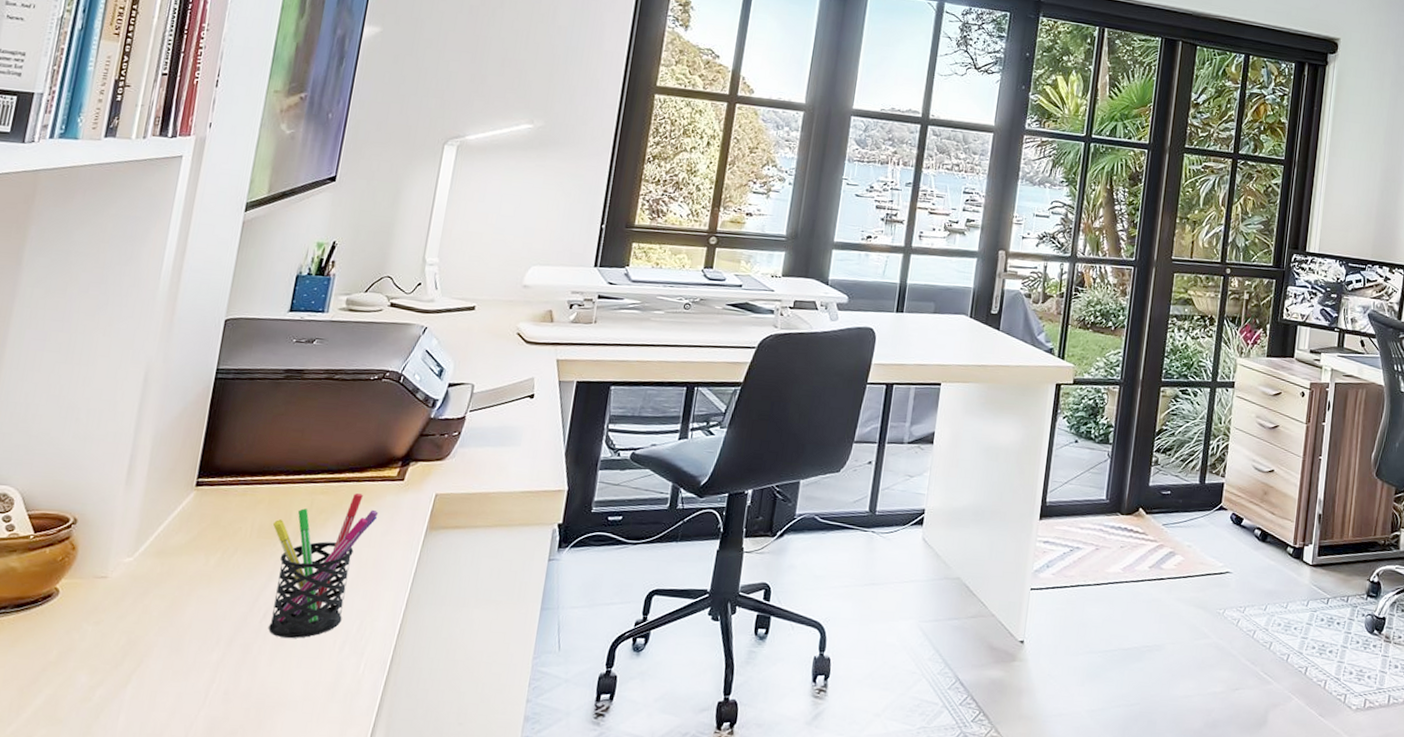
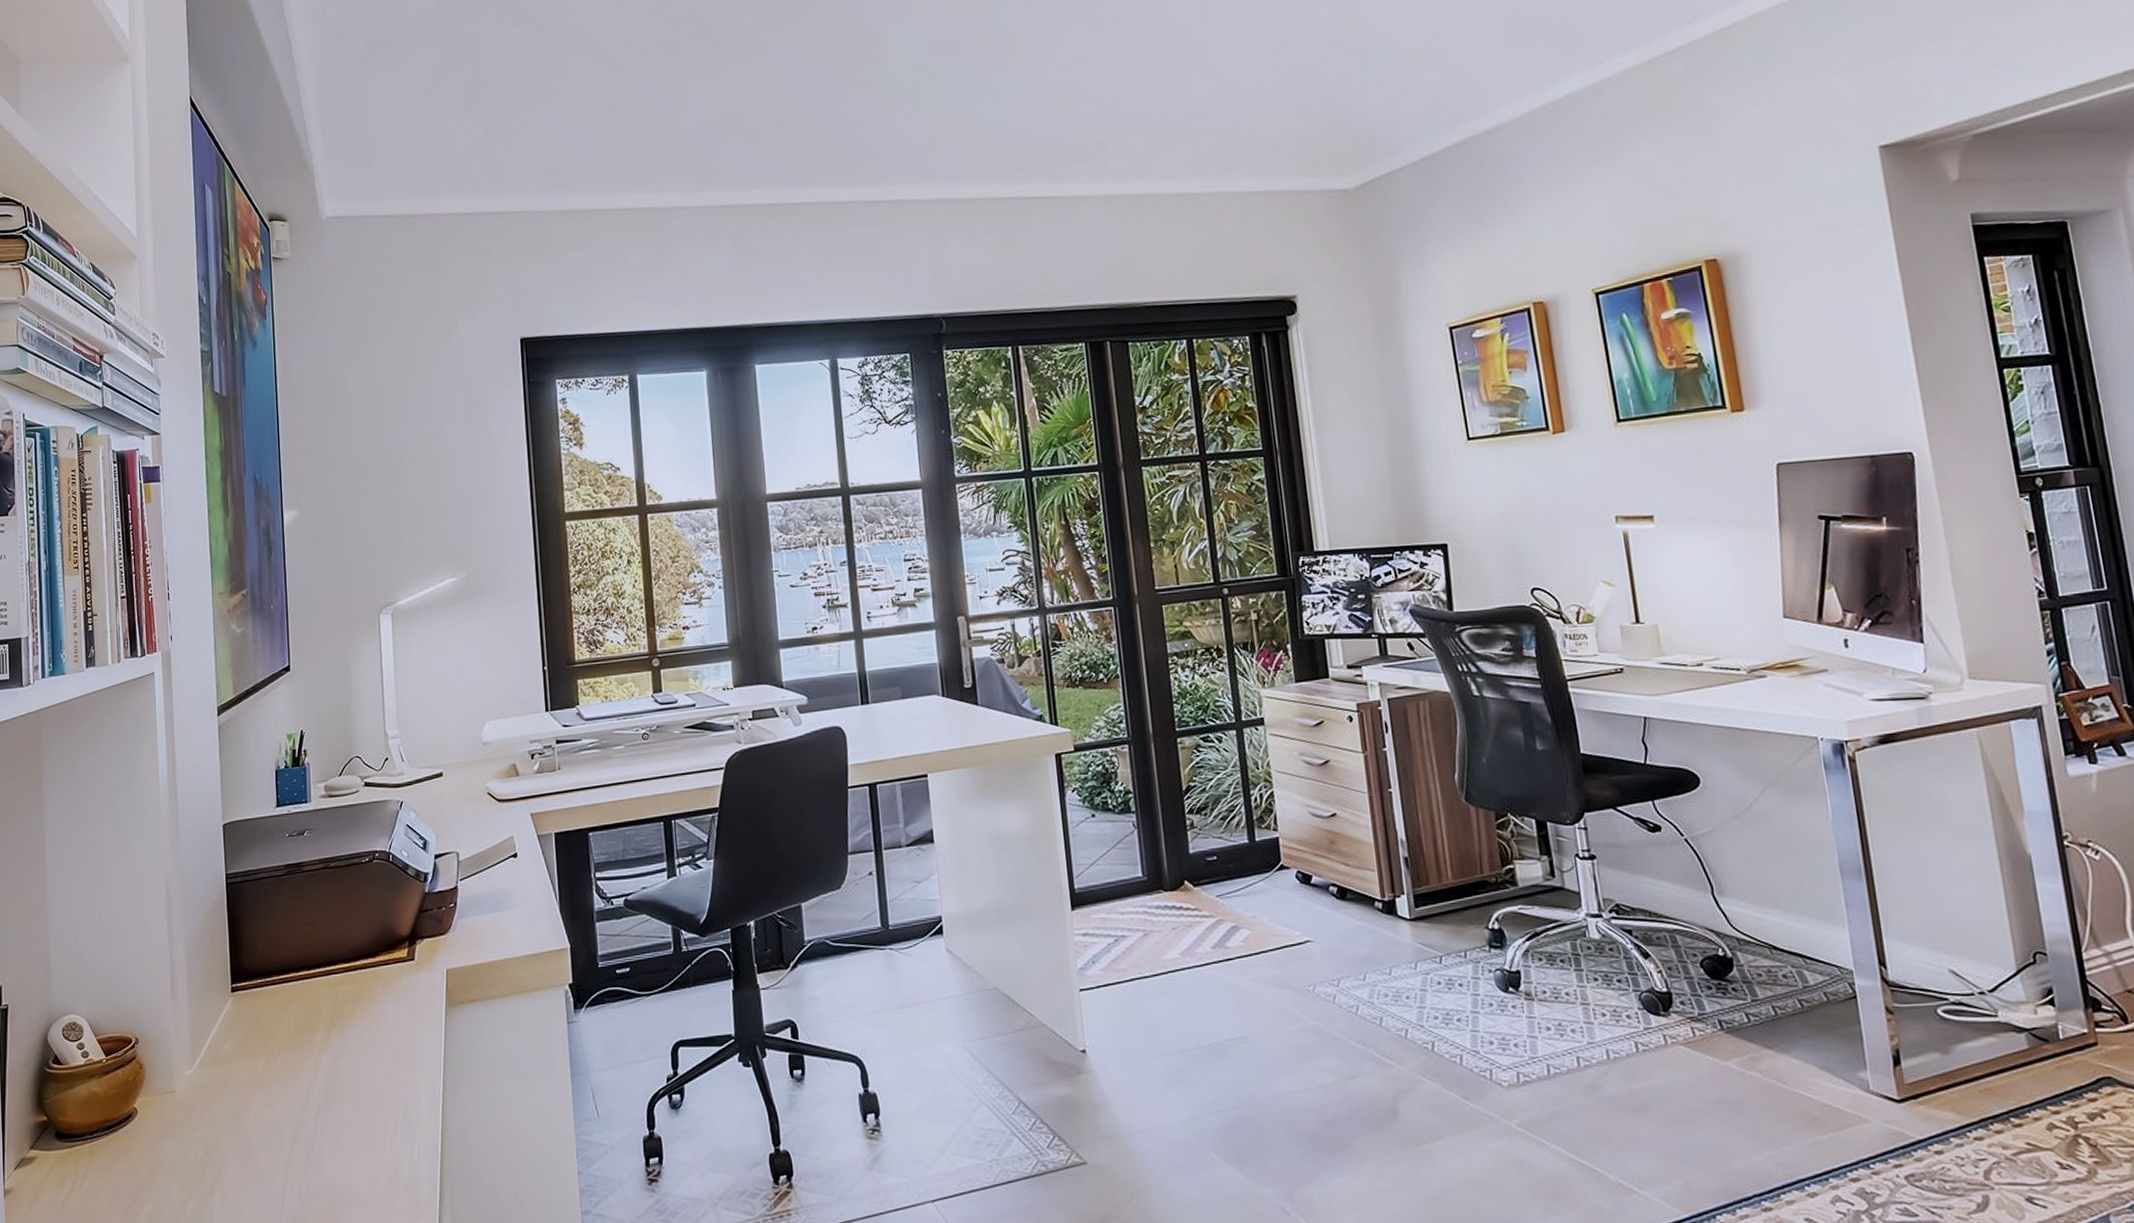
pen holder: present [268,493,379,639] -> none [307,979,399,1134]

